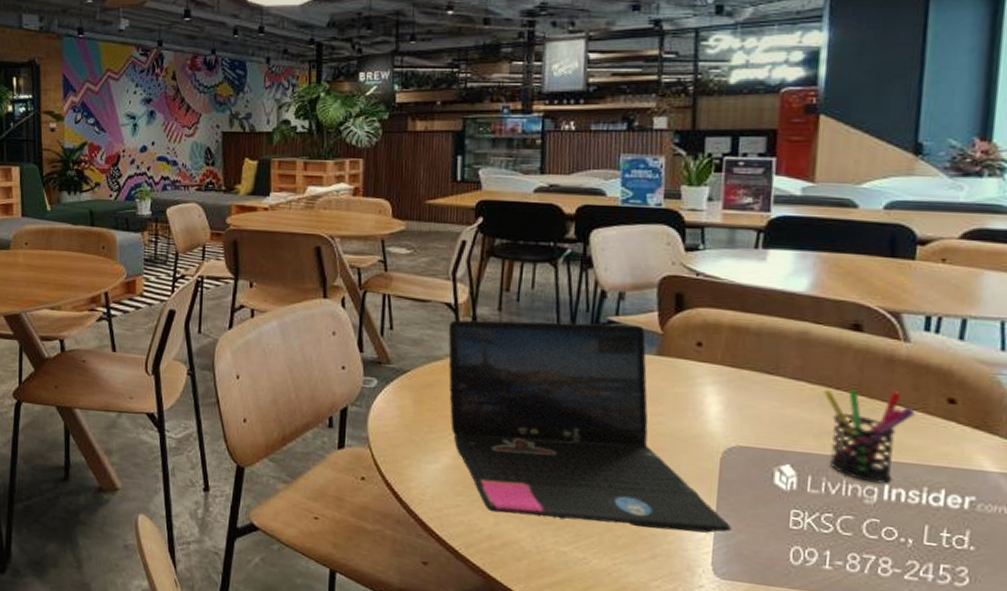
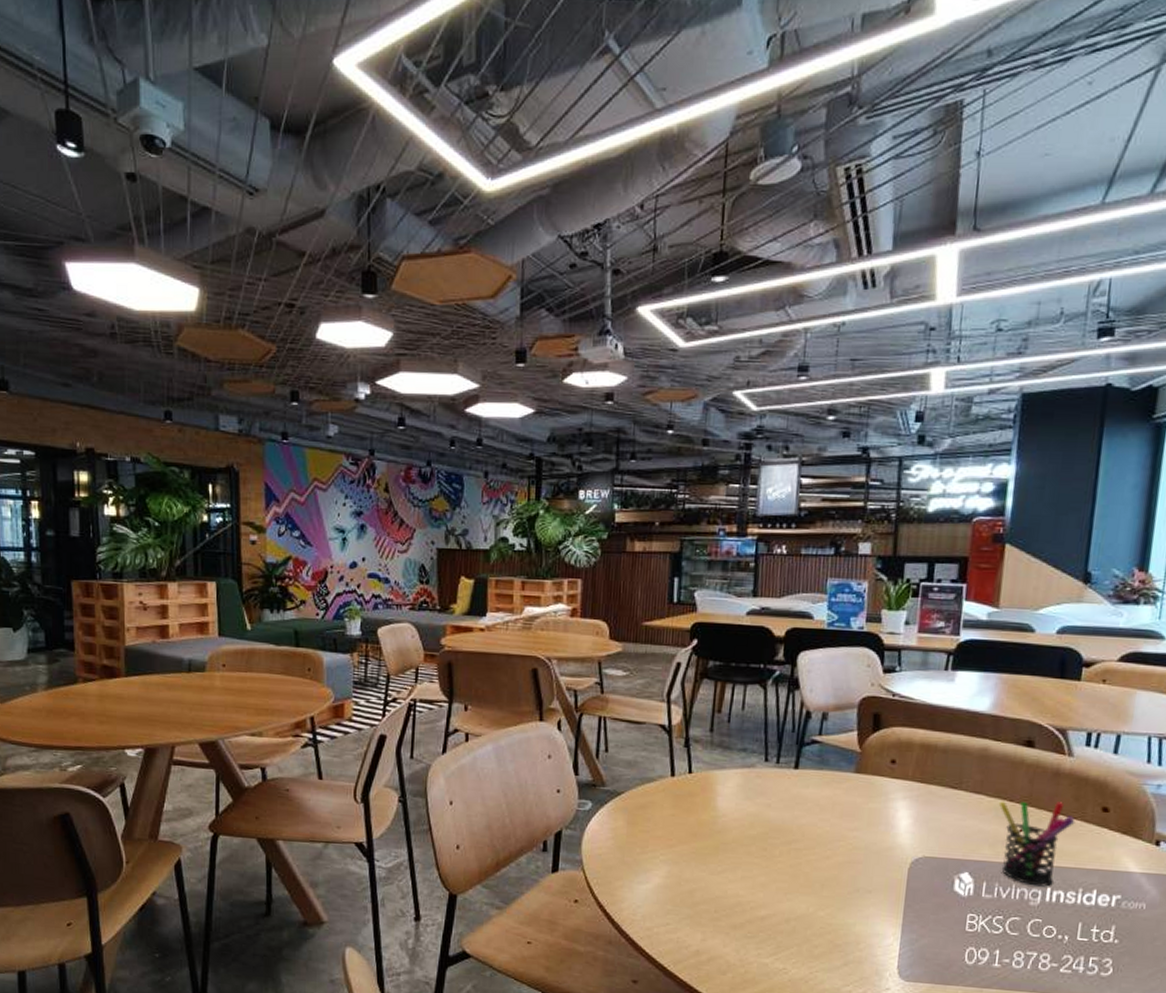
laptop: present [448,320,732,533] -> none [661,741,916,939]

